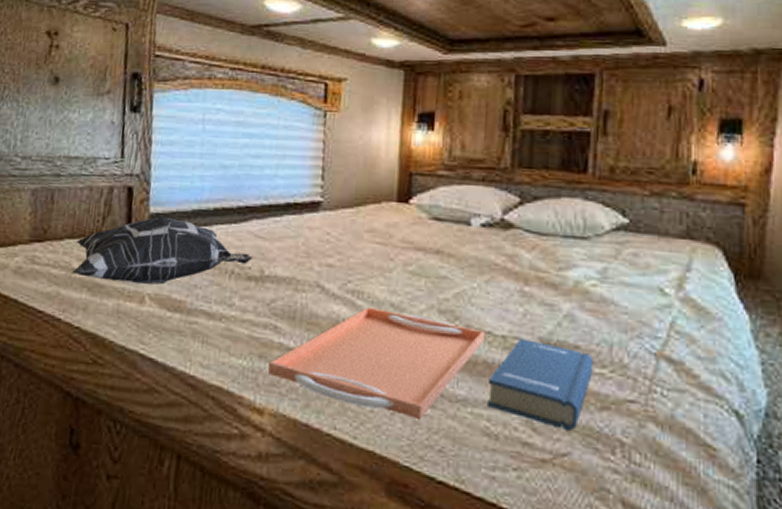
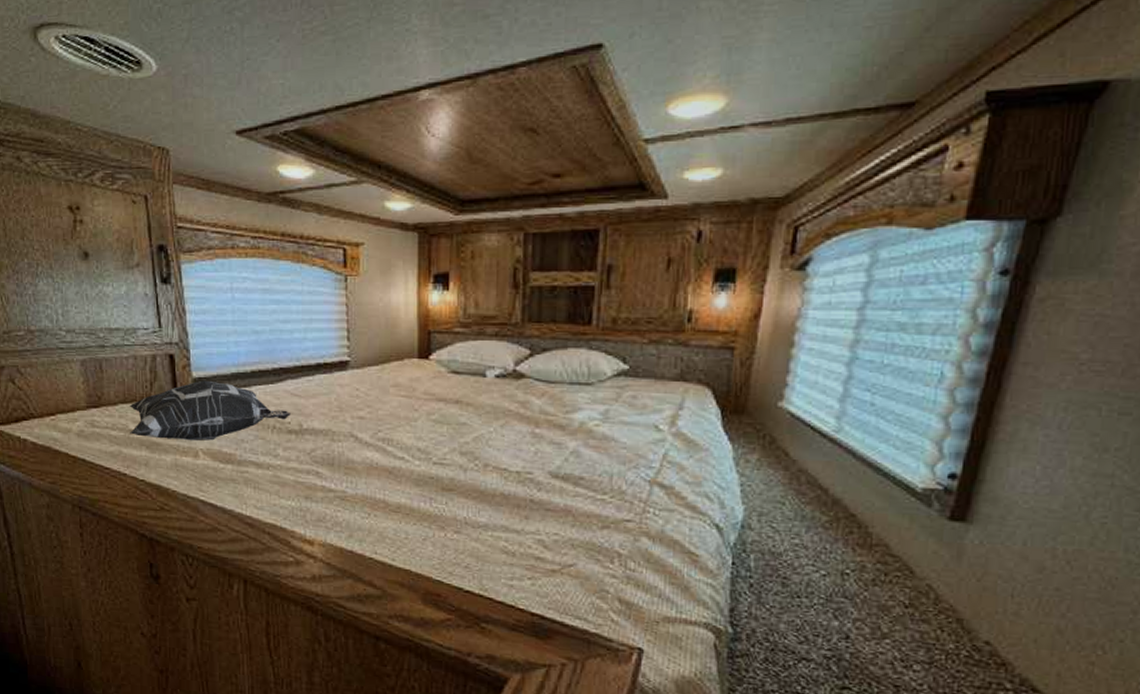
serving tray: present [268,307,485,419] -> none [315,452,501,543]
book: present [486,339,593,432] -> none [504,473,596,547]

